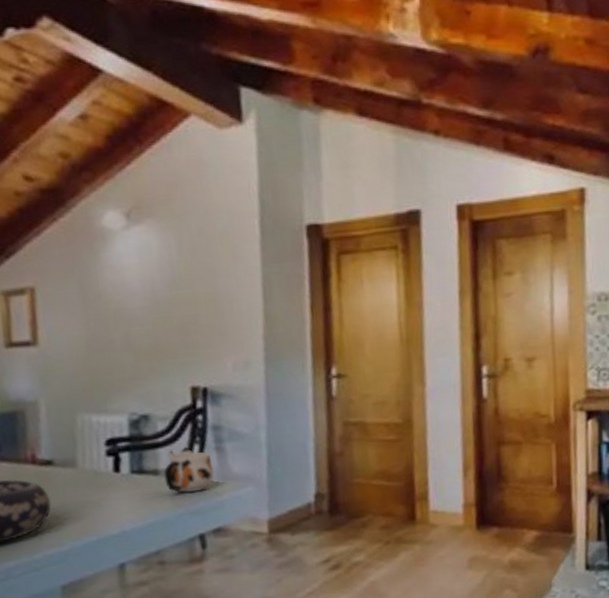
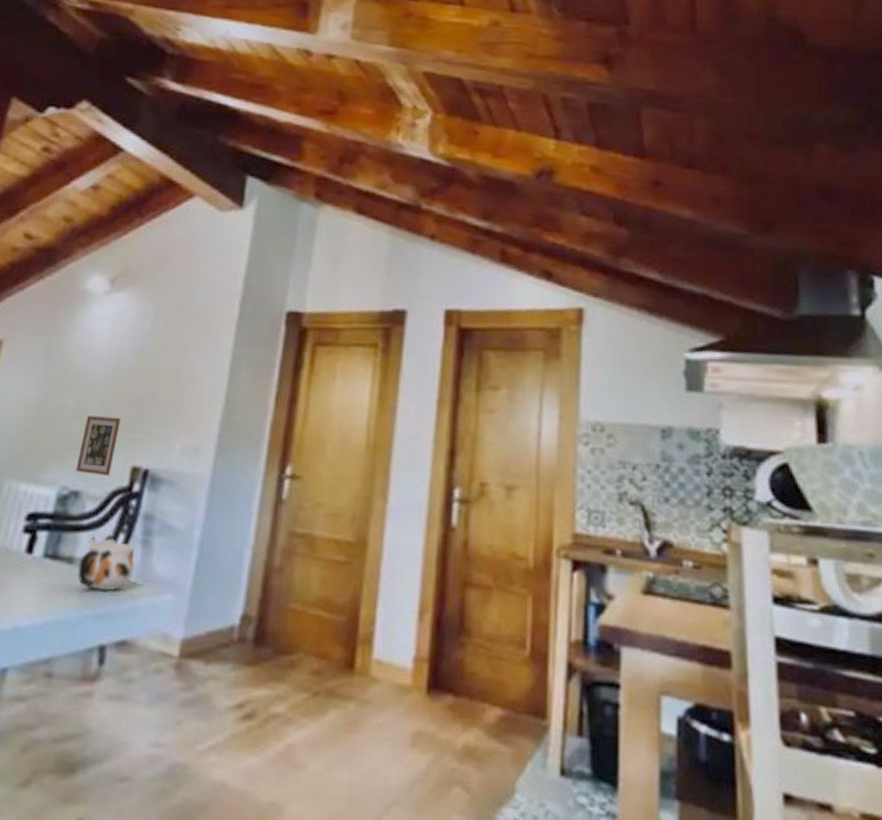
picture frame: none [137,345,173,399] -> present [75,416,121,477]

